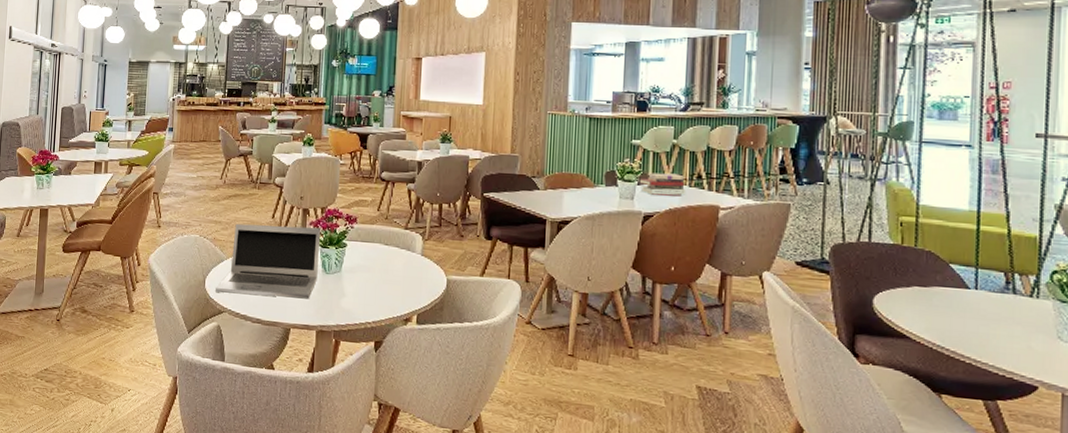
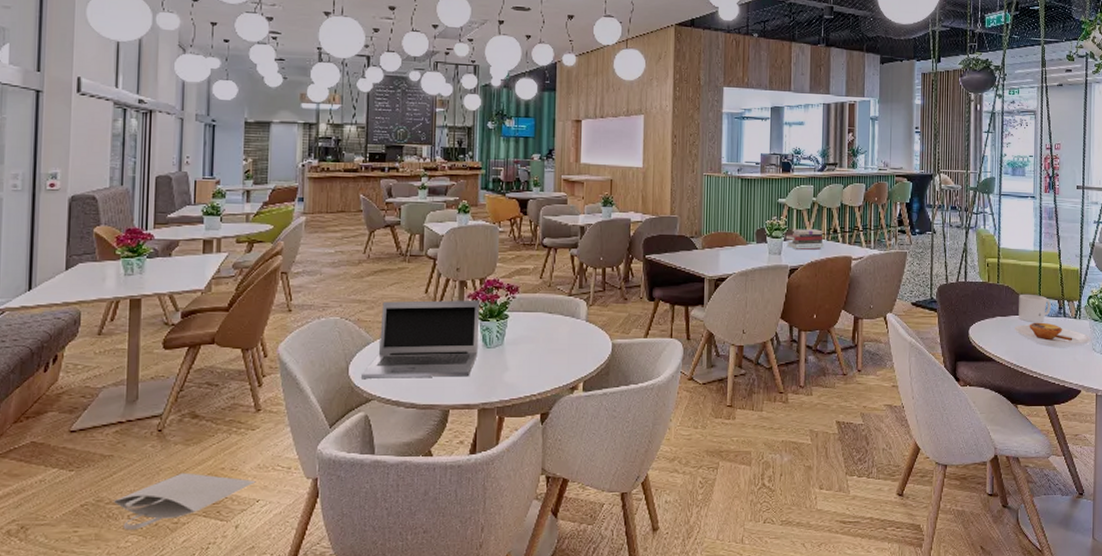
tote bag: none [23,357,128,401] -> present [113,472,256,531]
pudding: none [938,296,1055,333] -> present [1014,322,1091,348]
mug: none [945,261,994,299] -> present [1019,293,1051,323]

